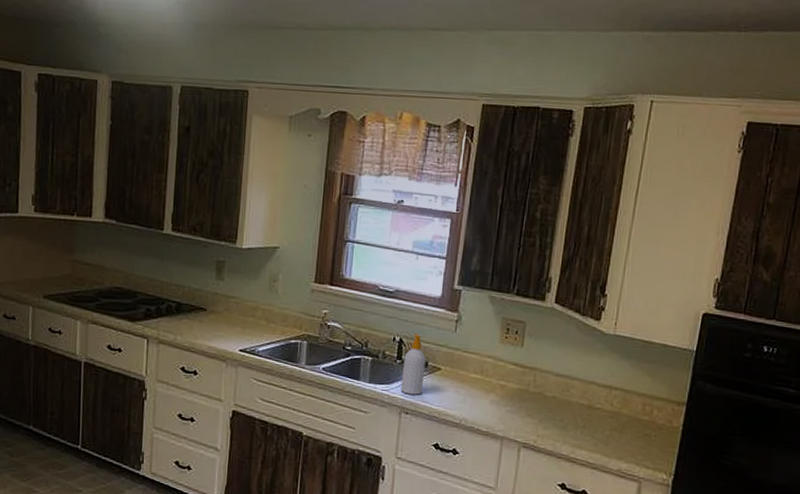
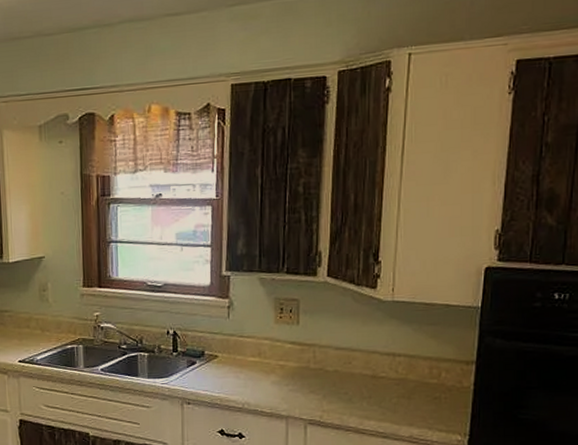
soap bottle: present [400,334,426,395] -> none [179,325,202,385]

